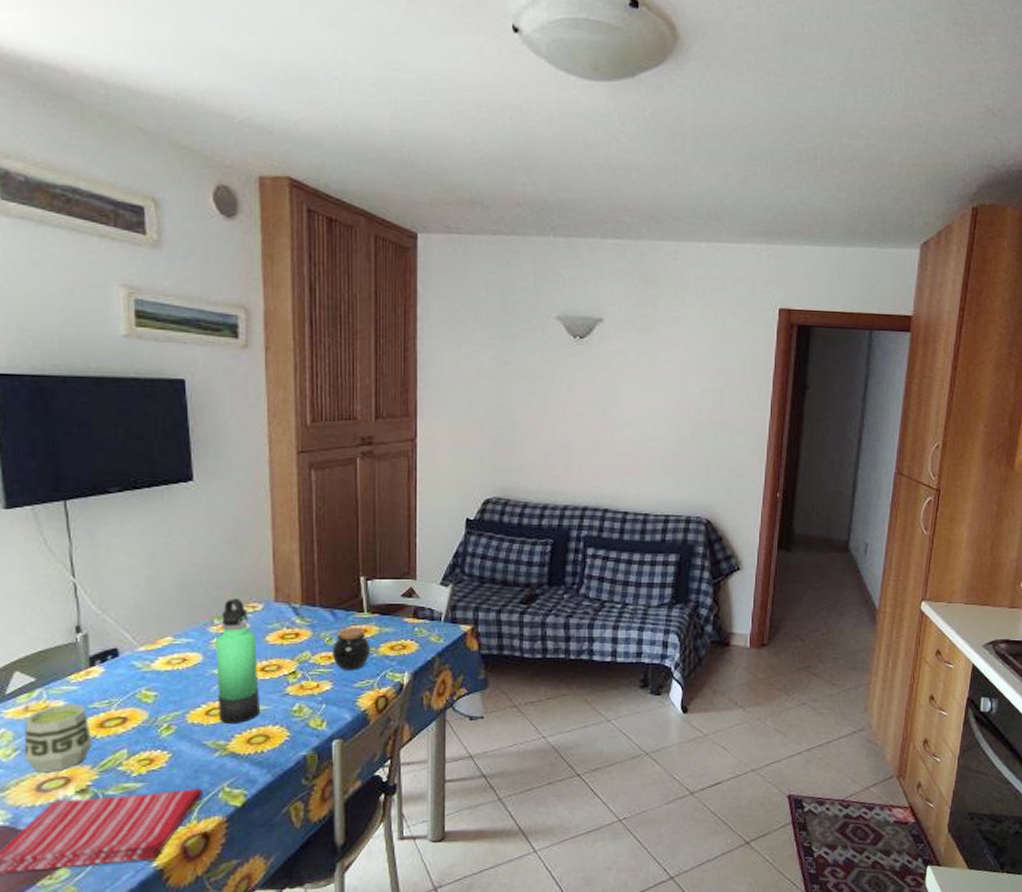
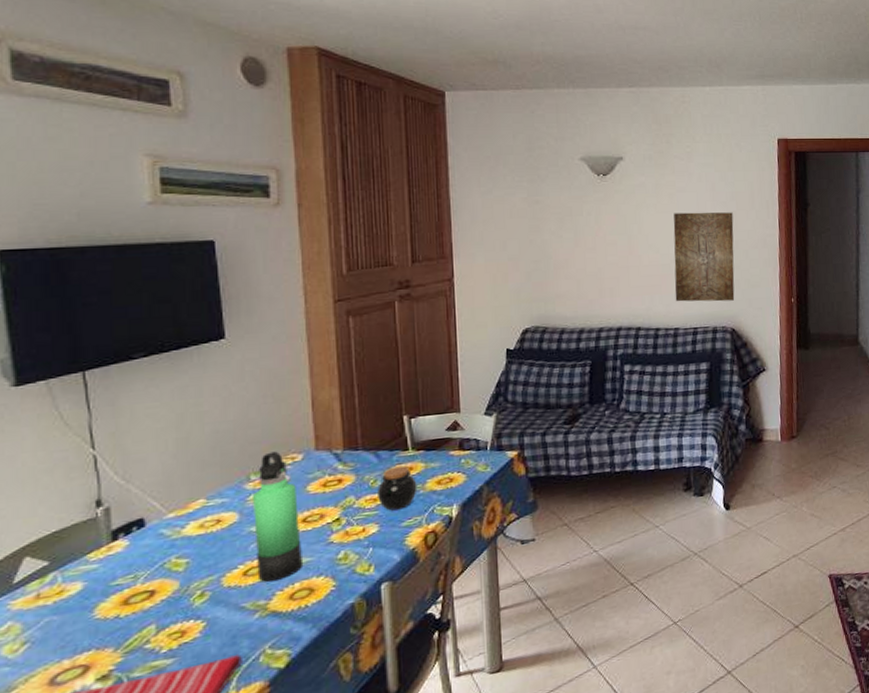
cup: present [24,703,93,773] -> none [34,583,116,665]
wall art: none [648,386,720,489] -> present [673,212,735,302]

